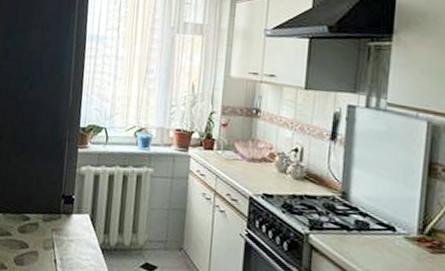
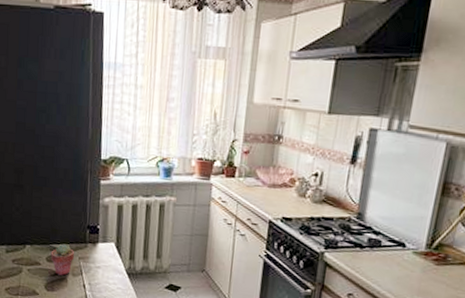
potted succulent: none [22,213,48,249] -> present [50,244,75,276]

